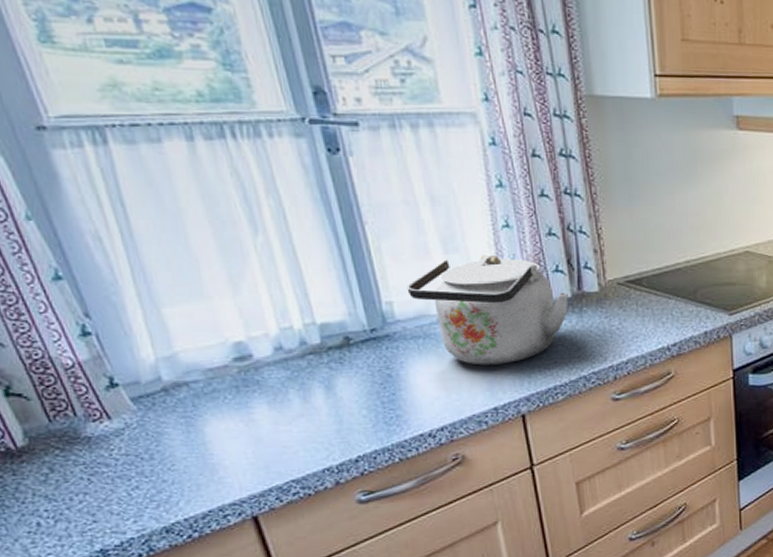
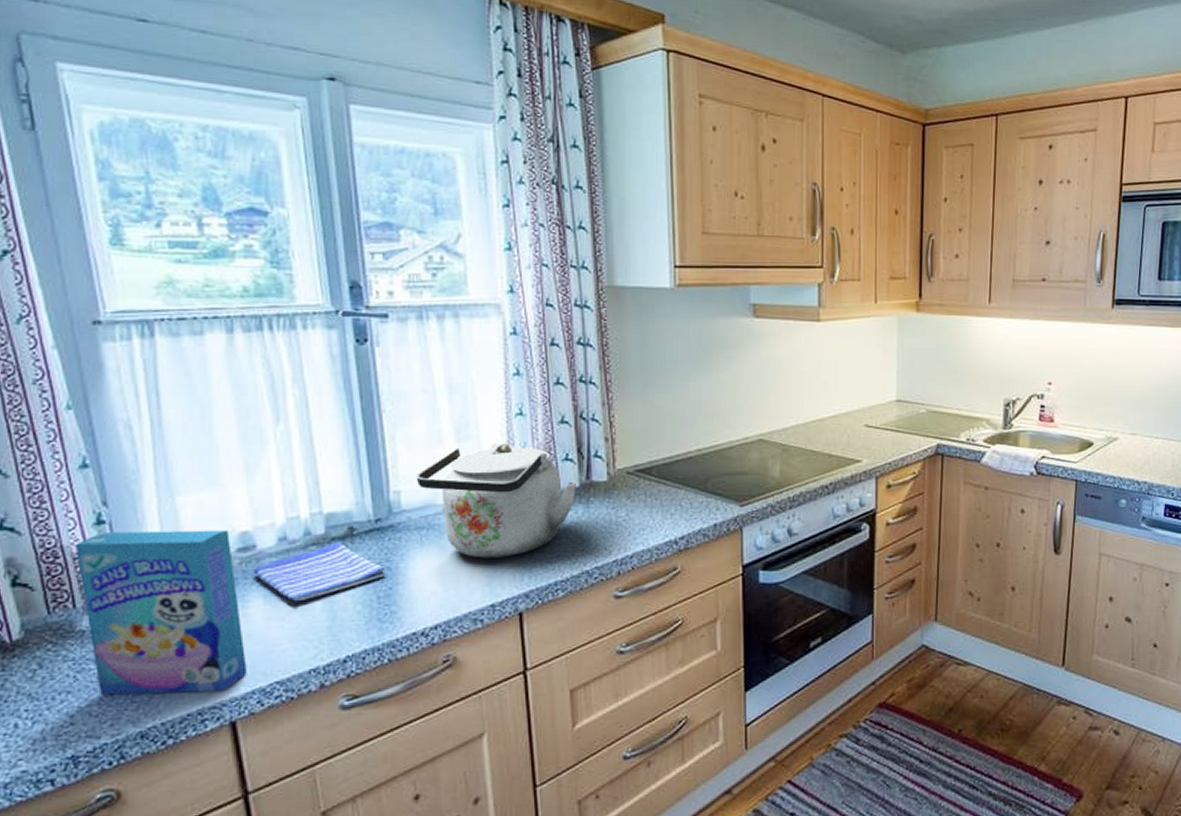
cereal box: none [63,340,262,496] -> present [75,529,247,696]
dish towel: none [253,351,387,408] -> present [253,541,386,602]

